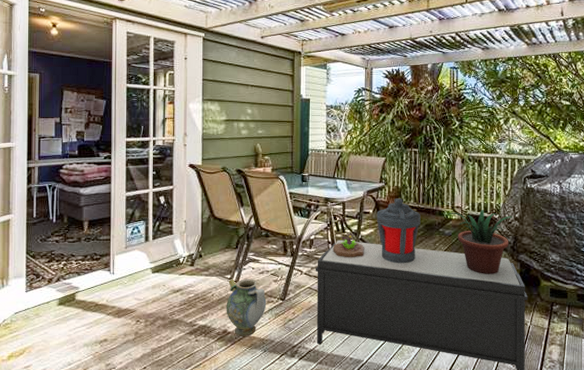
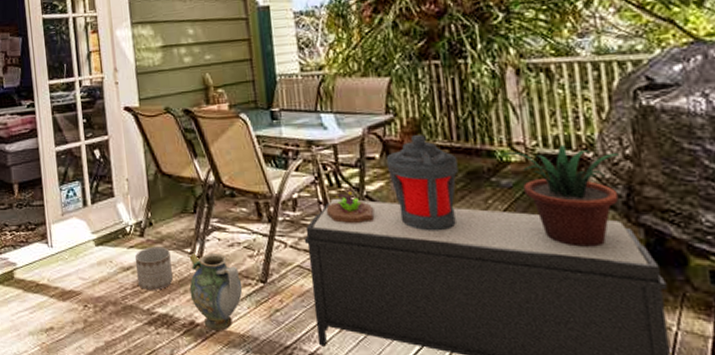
planter: none [184,274,214,307] -> present [134,246,173,290]

